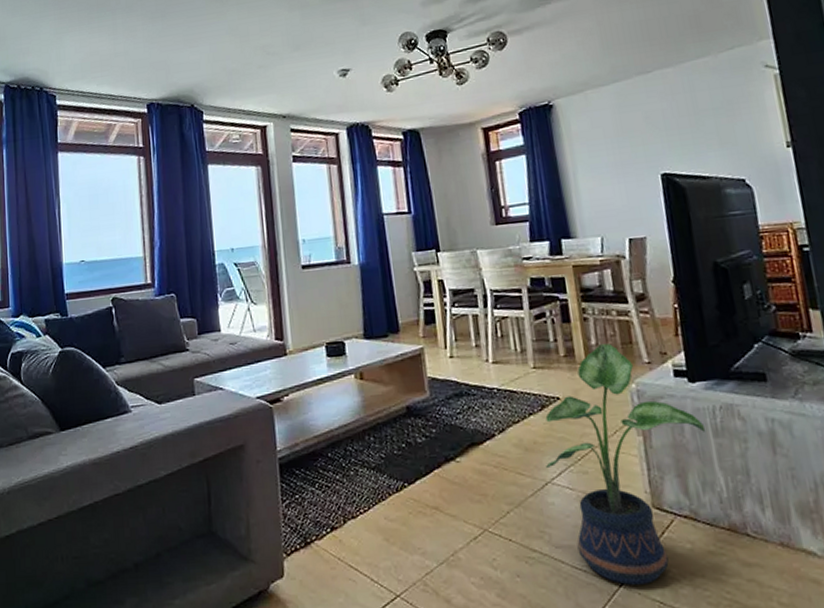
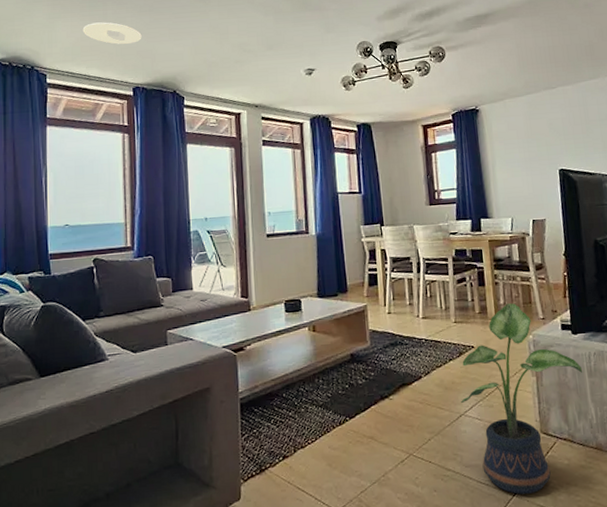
recessed light: none [91,33,155,57] -> present [82,22,142,45]

